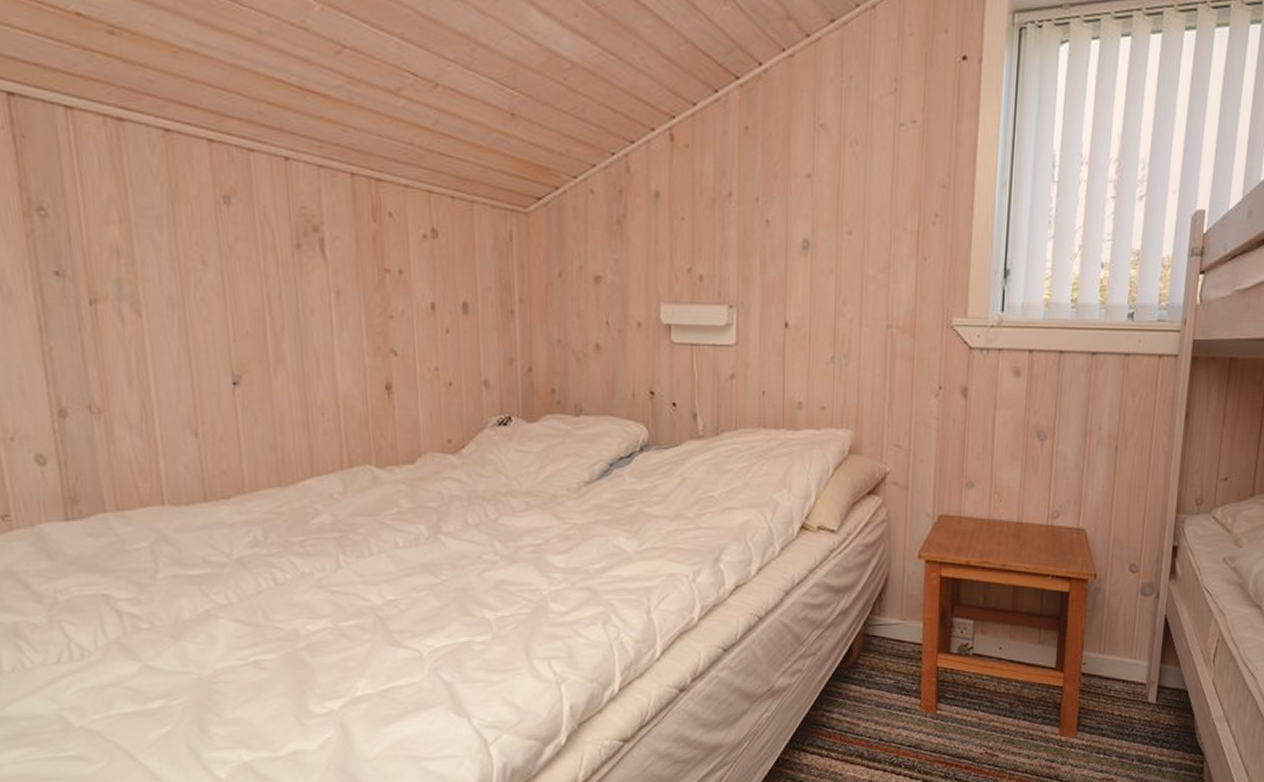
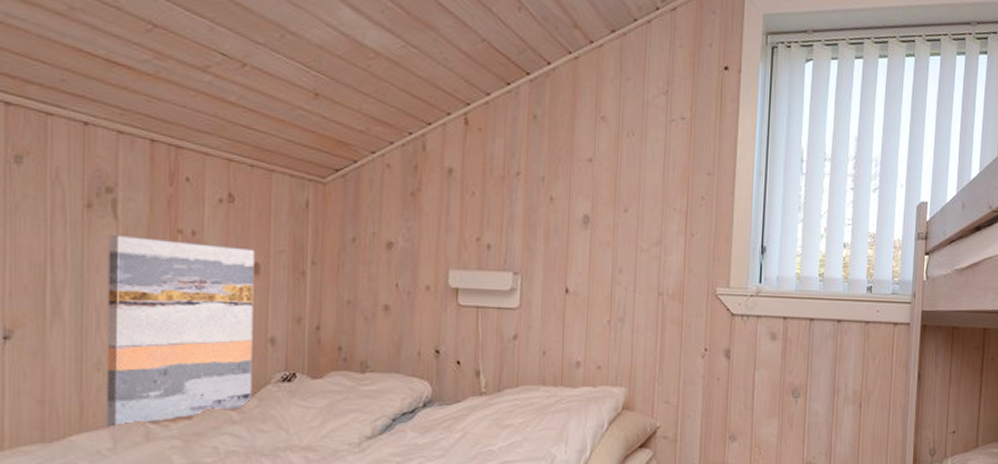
wall art: none [319,277,470,473] -> present [106,235,255,429]

